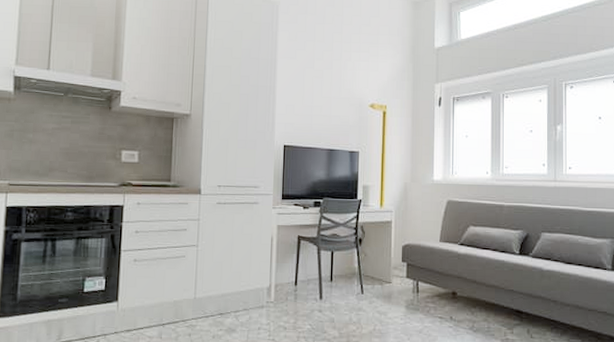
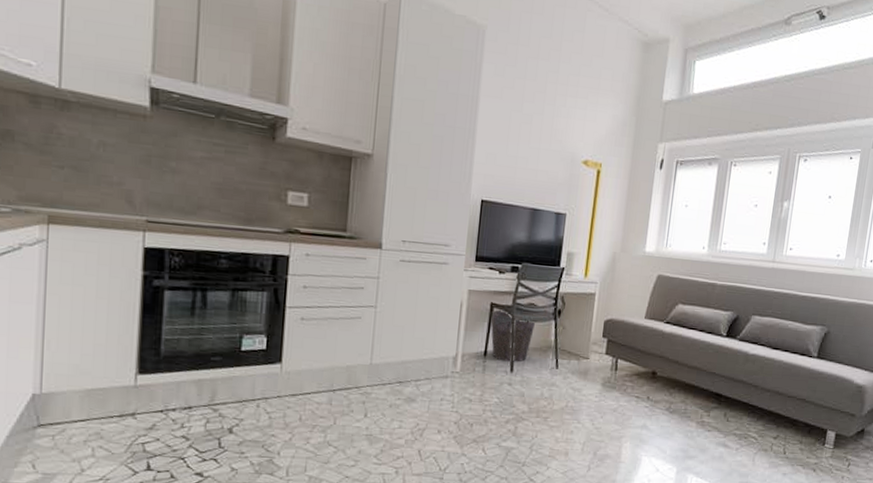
waste bin: none [298,241,340,290] -> present [490,309,536,362]

